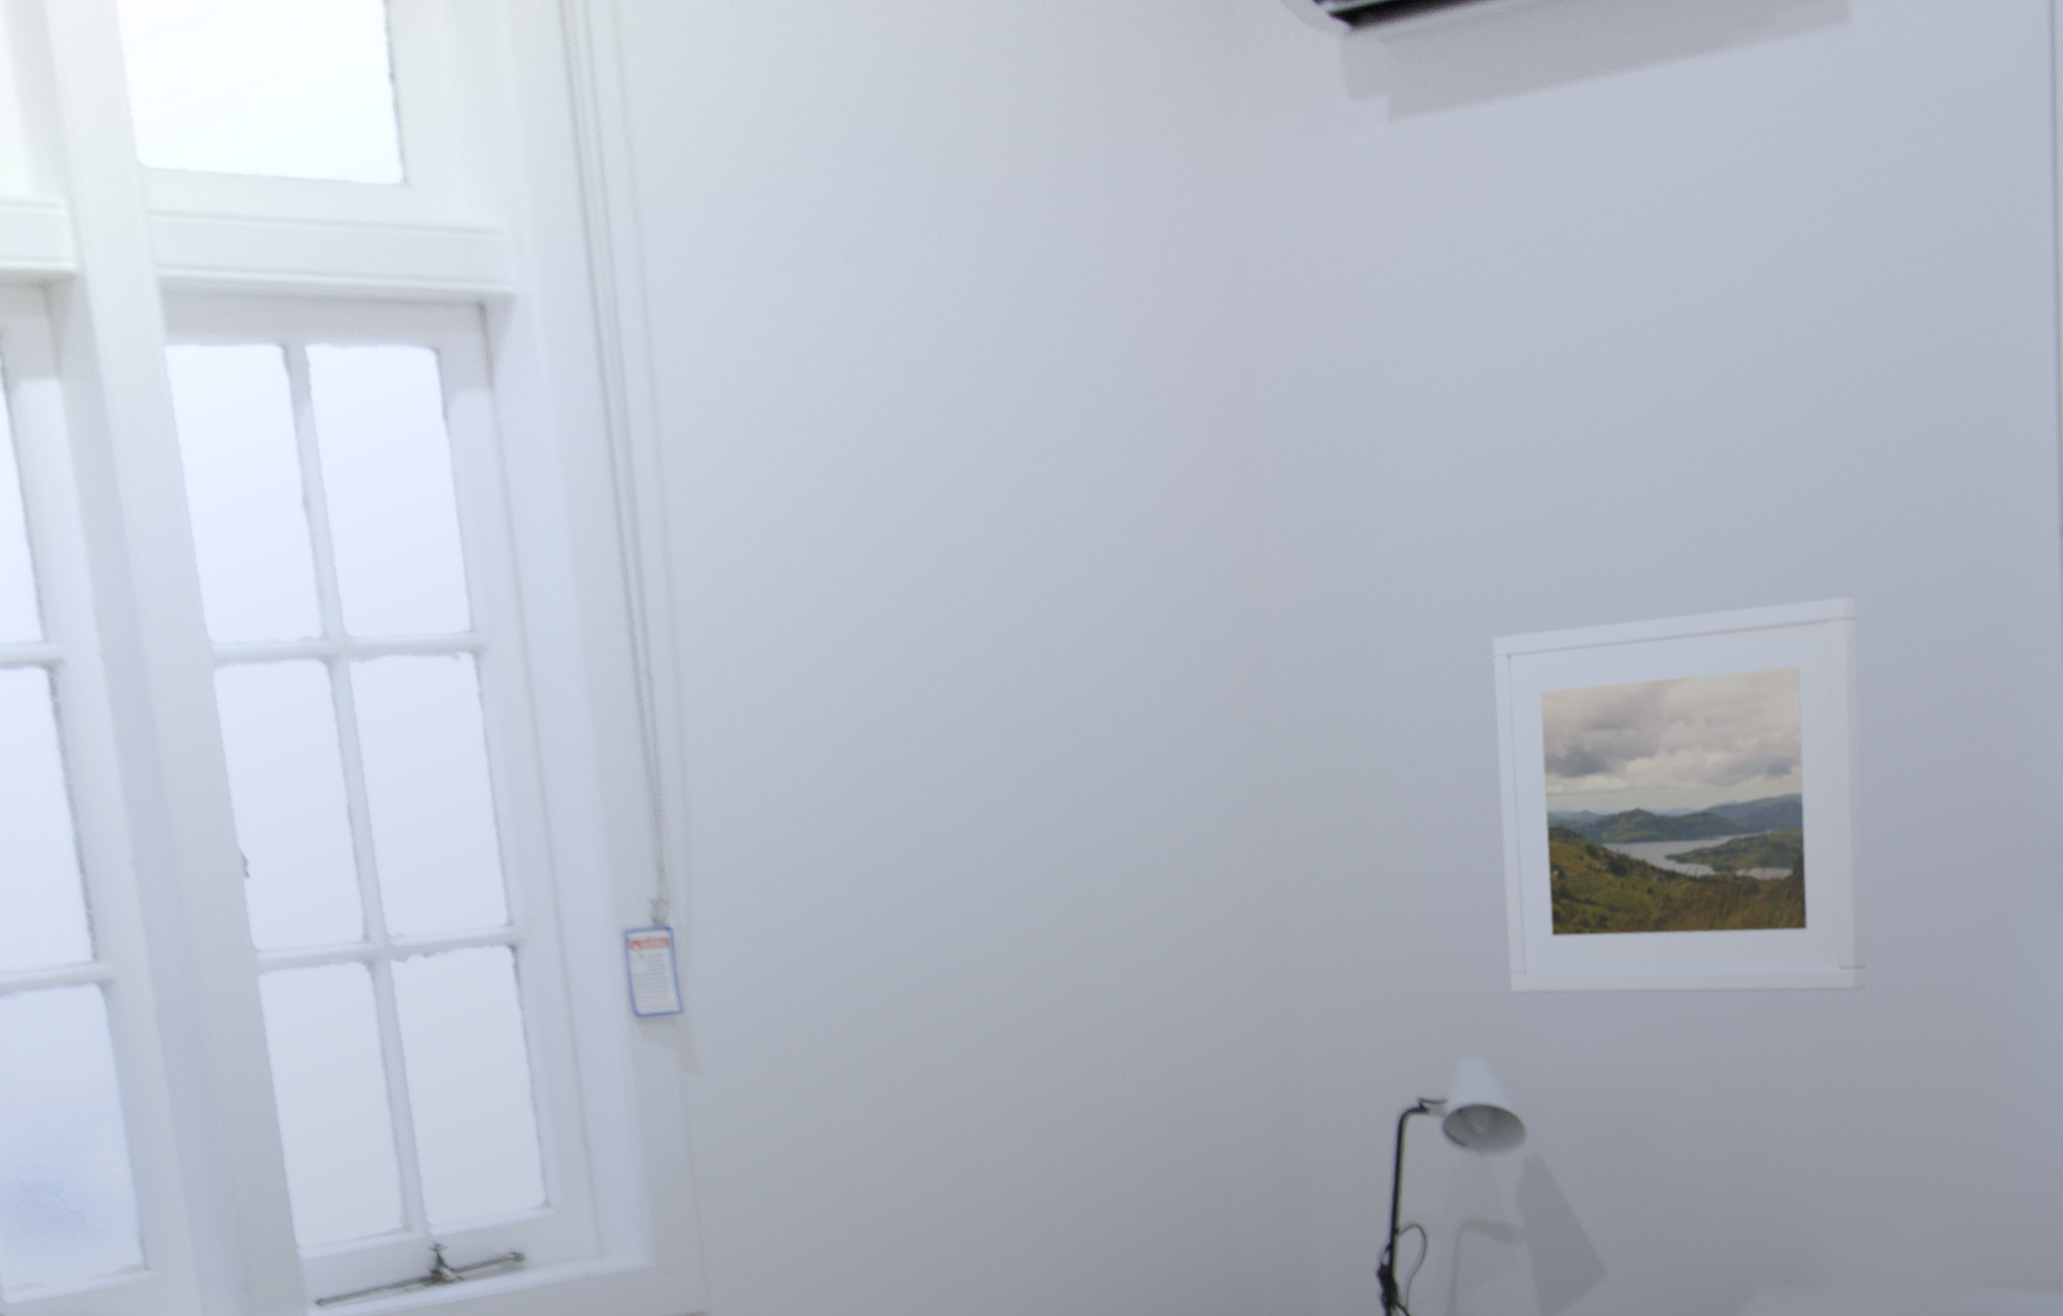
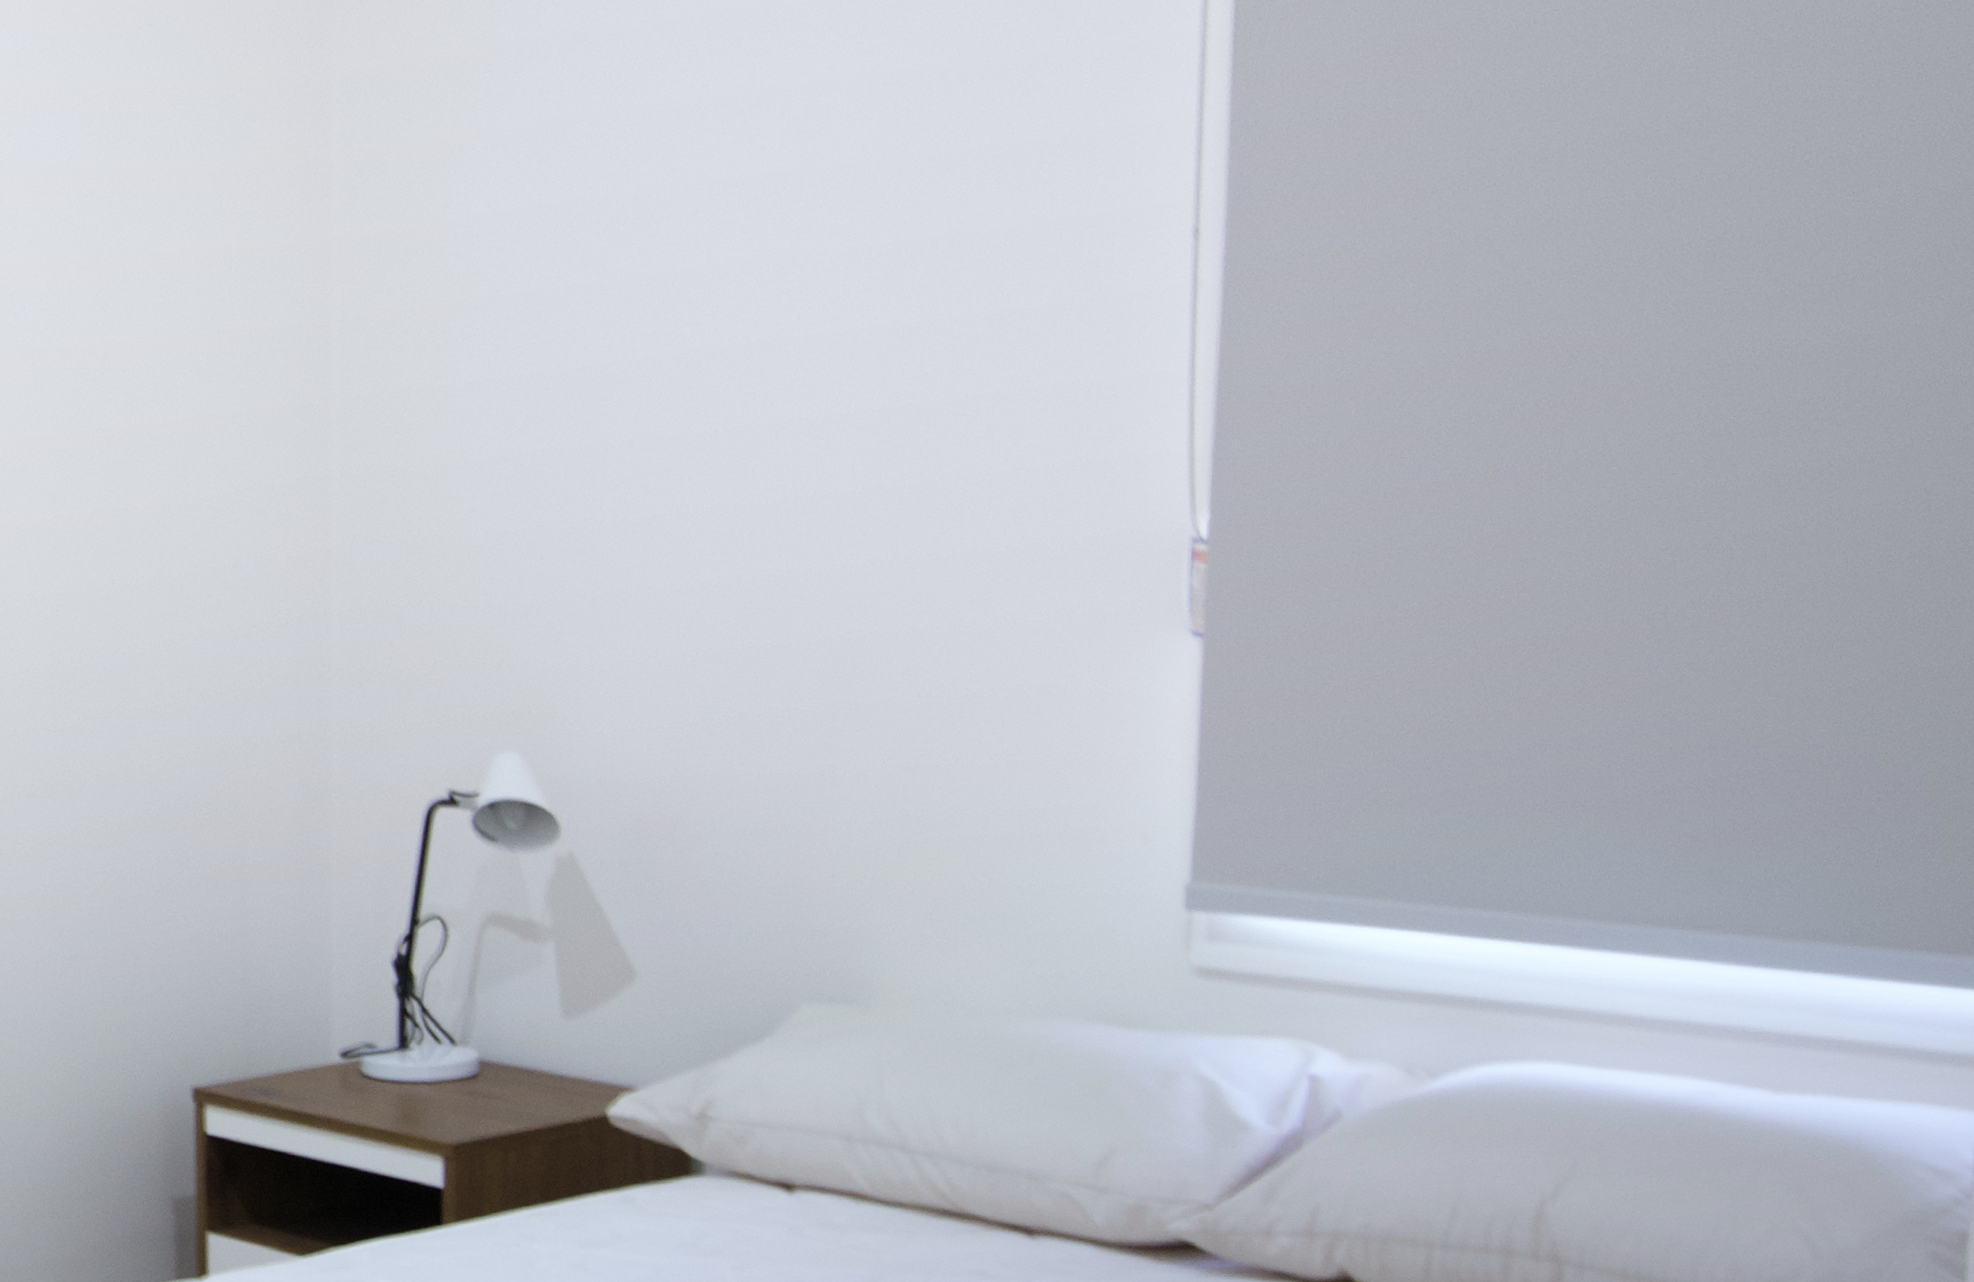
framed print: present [1492,596,1867,994] -> none [553,297,957,703]

